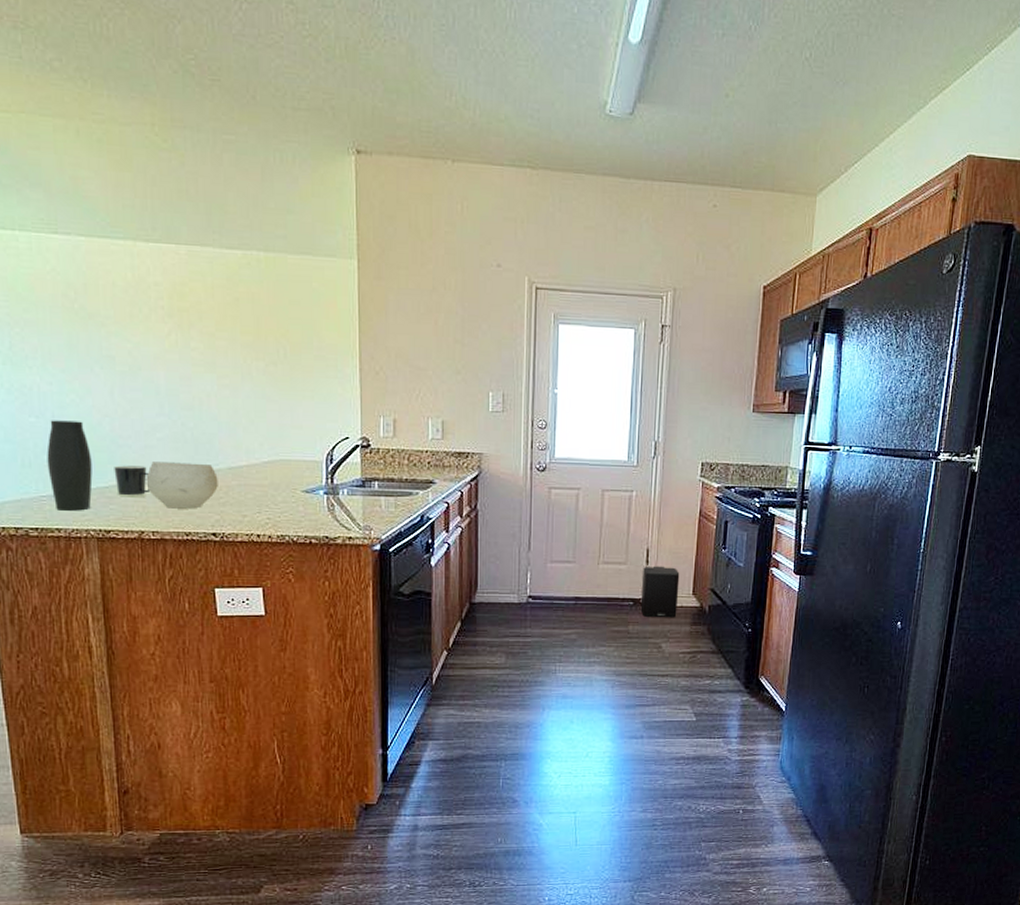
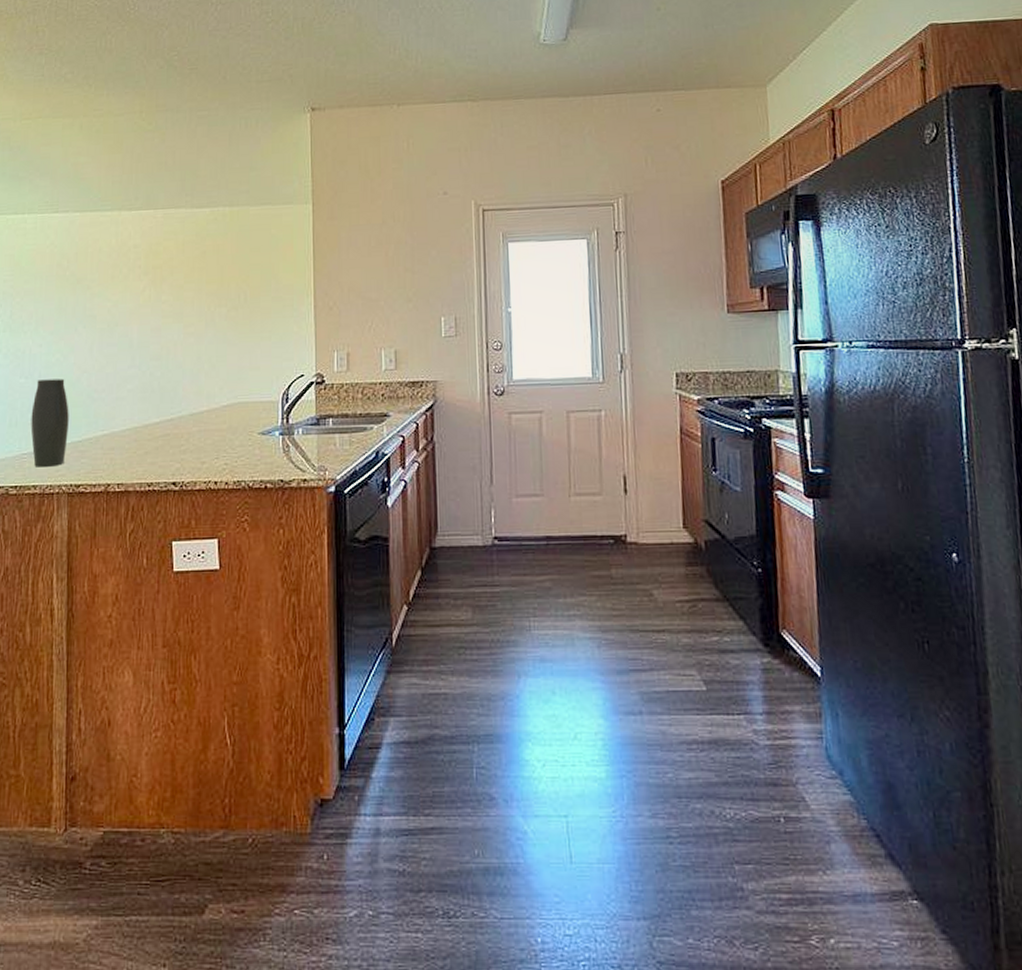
mug: present [114,465,151,498] -> none [87,418,119,451]
bowl: present [146,462,218,509] -> none [115,411,180,459]
pedal bin: present [640,566,680,618] -> none [621,495,667,558]

